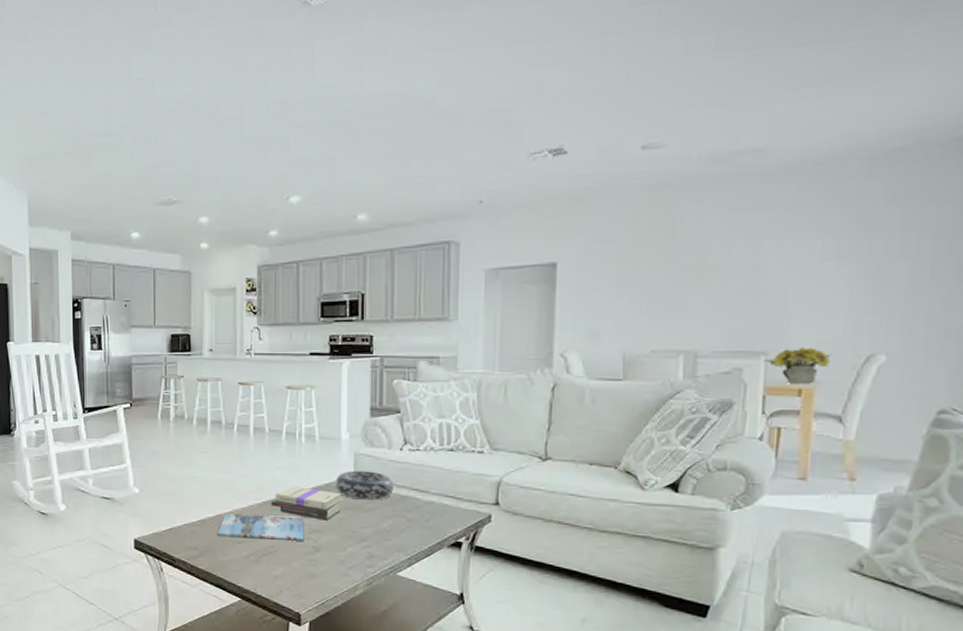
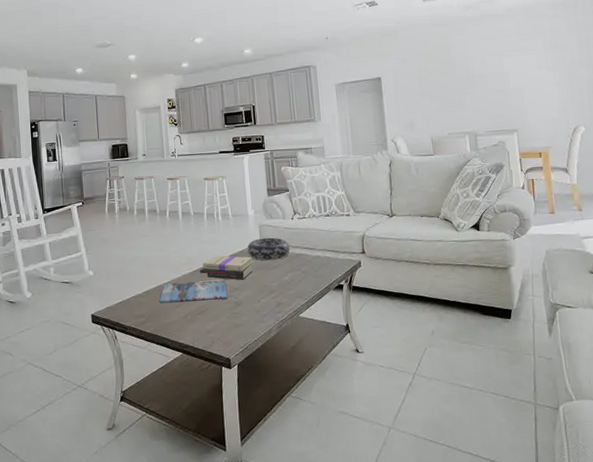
sunflower: present [763,347,831,383] -> none [516,124,555,149]

